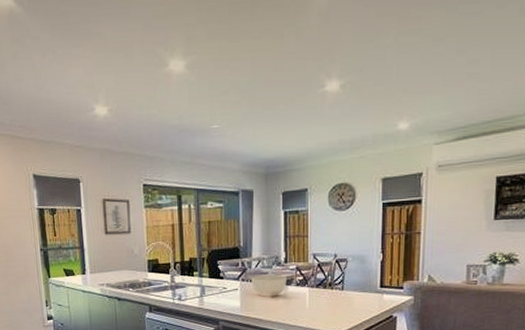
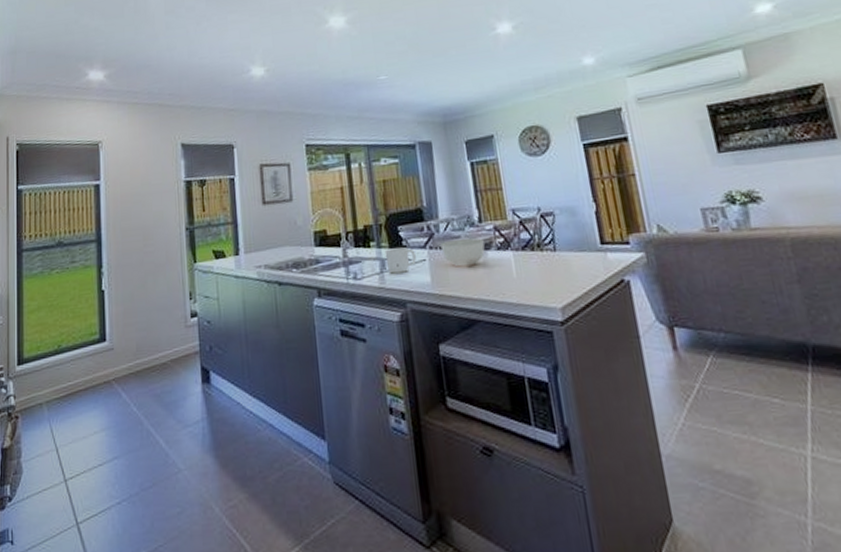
mug: none [205,278,230,298] -> present [385,247,416,274]

